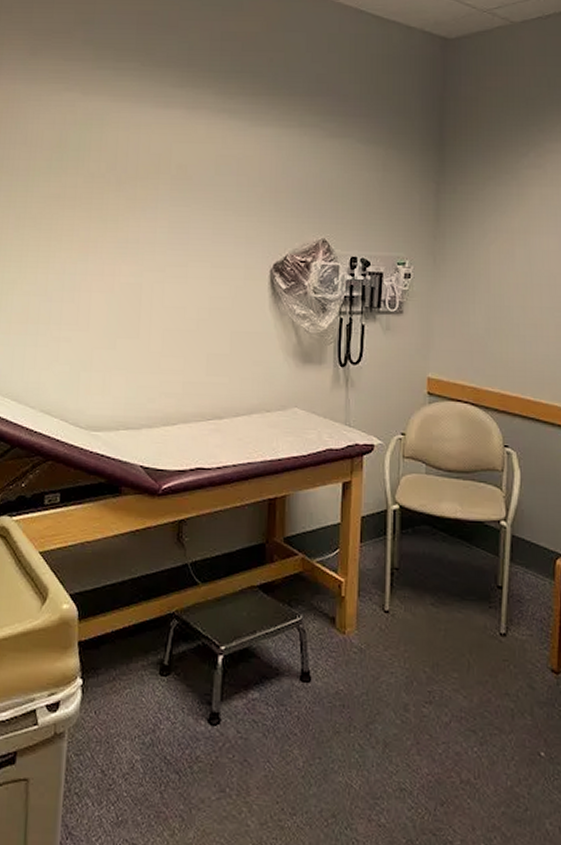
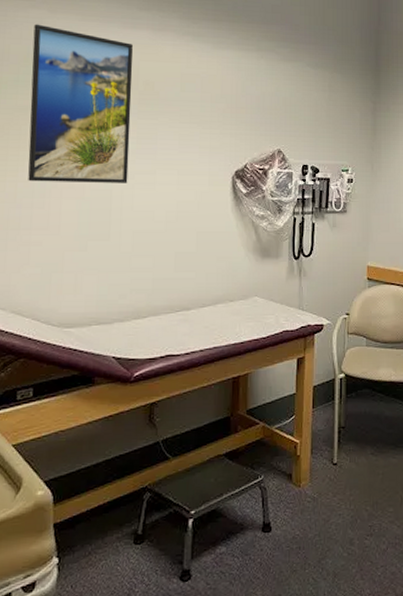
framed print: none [58,107,165,276] -> present [28,24,133,183]

